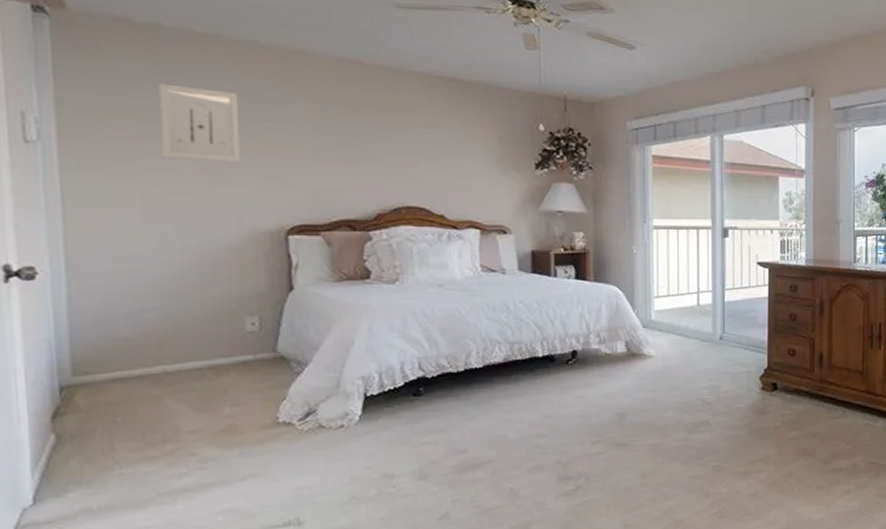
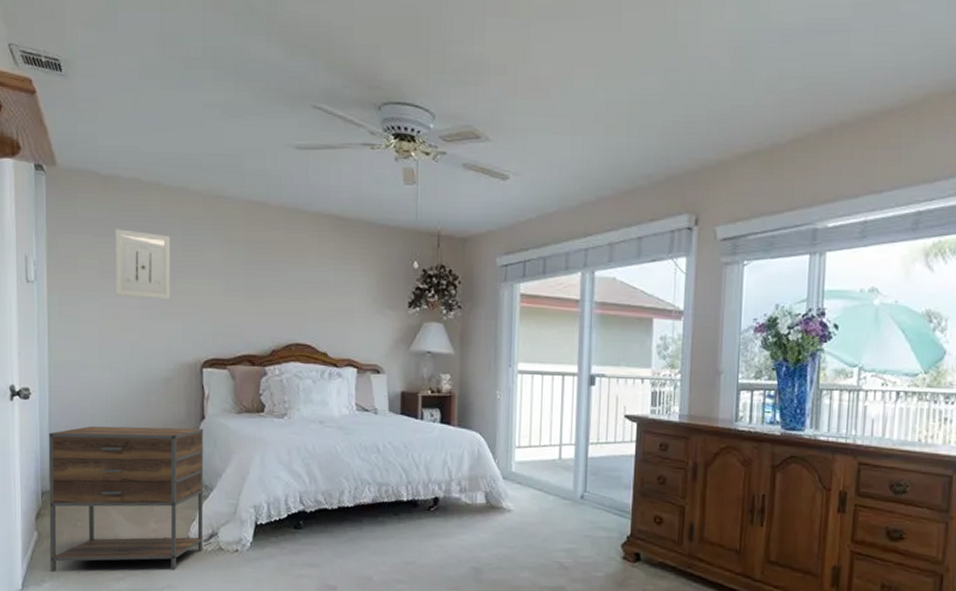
nightstand: none [68,299,297,479] -> present [48,426,204,572]

